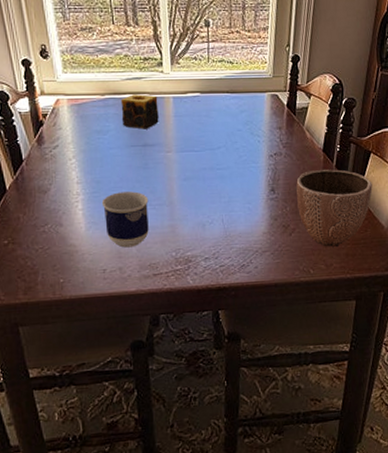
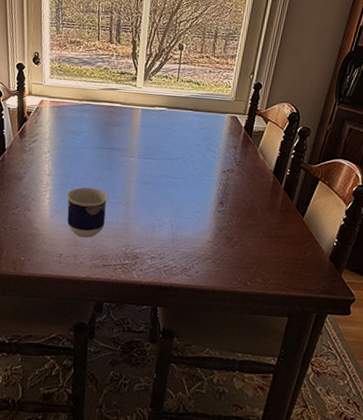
candle: present [120,94,159,129] -> none [94,103,128,135]
decorative bowl: present [296,169,373,247] -> none [243,190,317,264]

